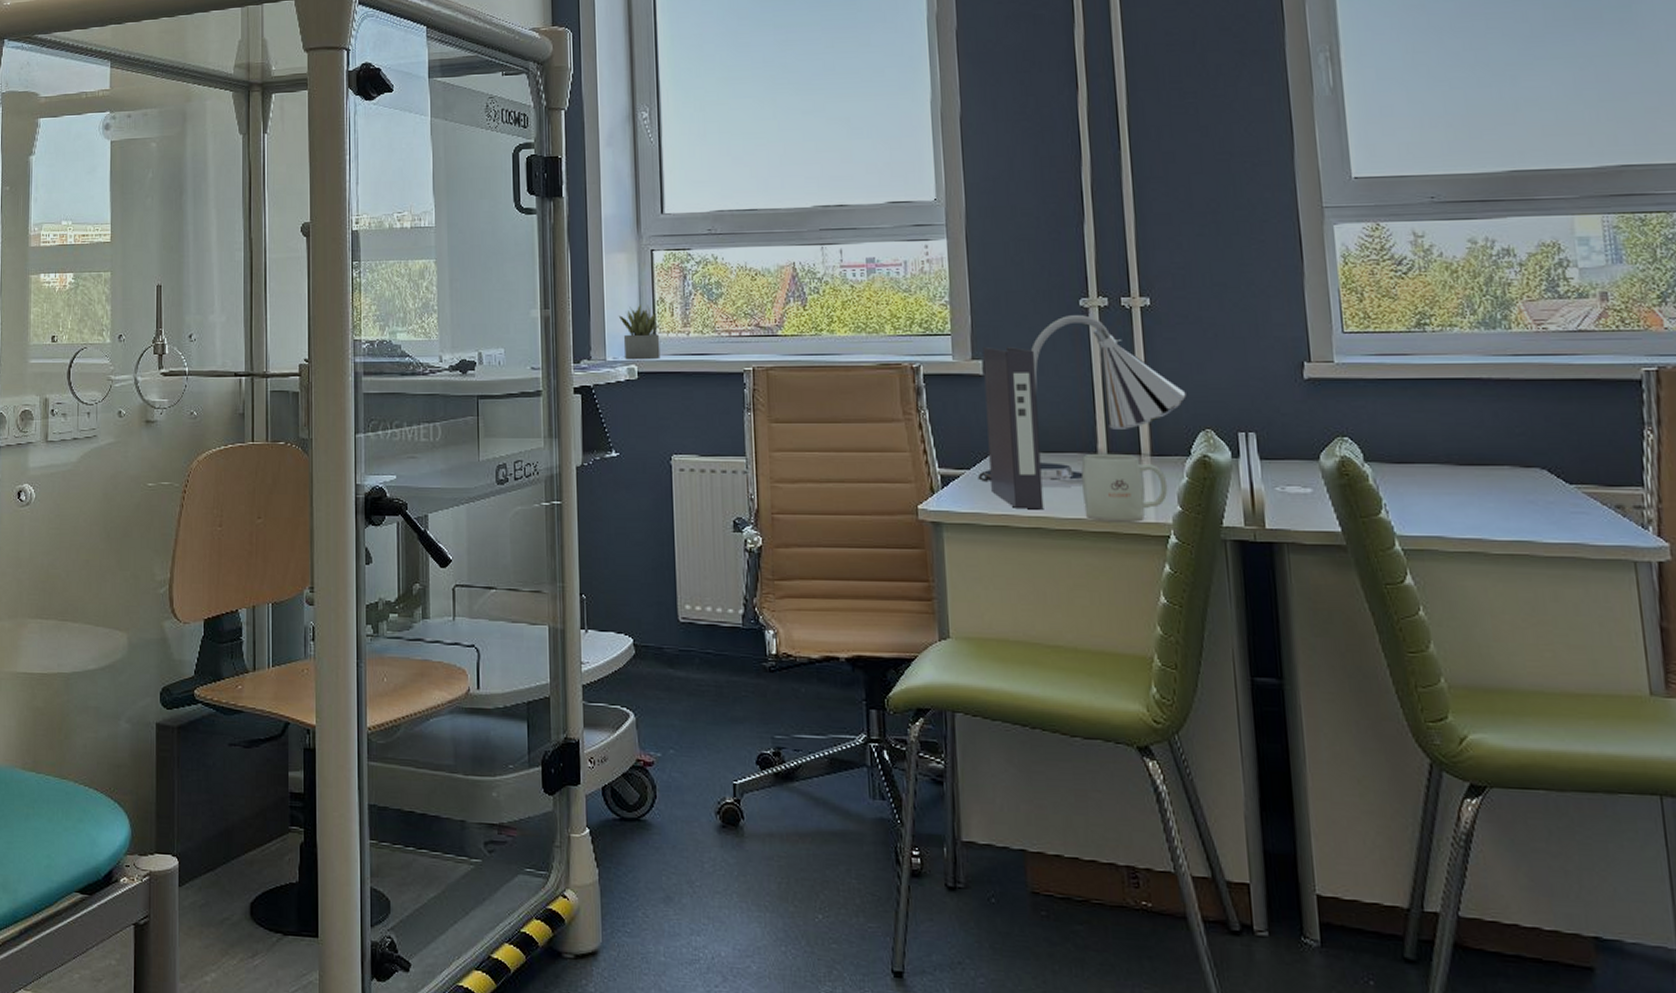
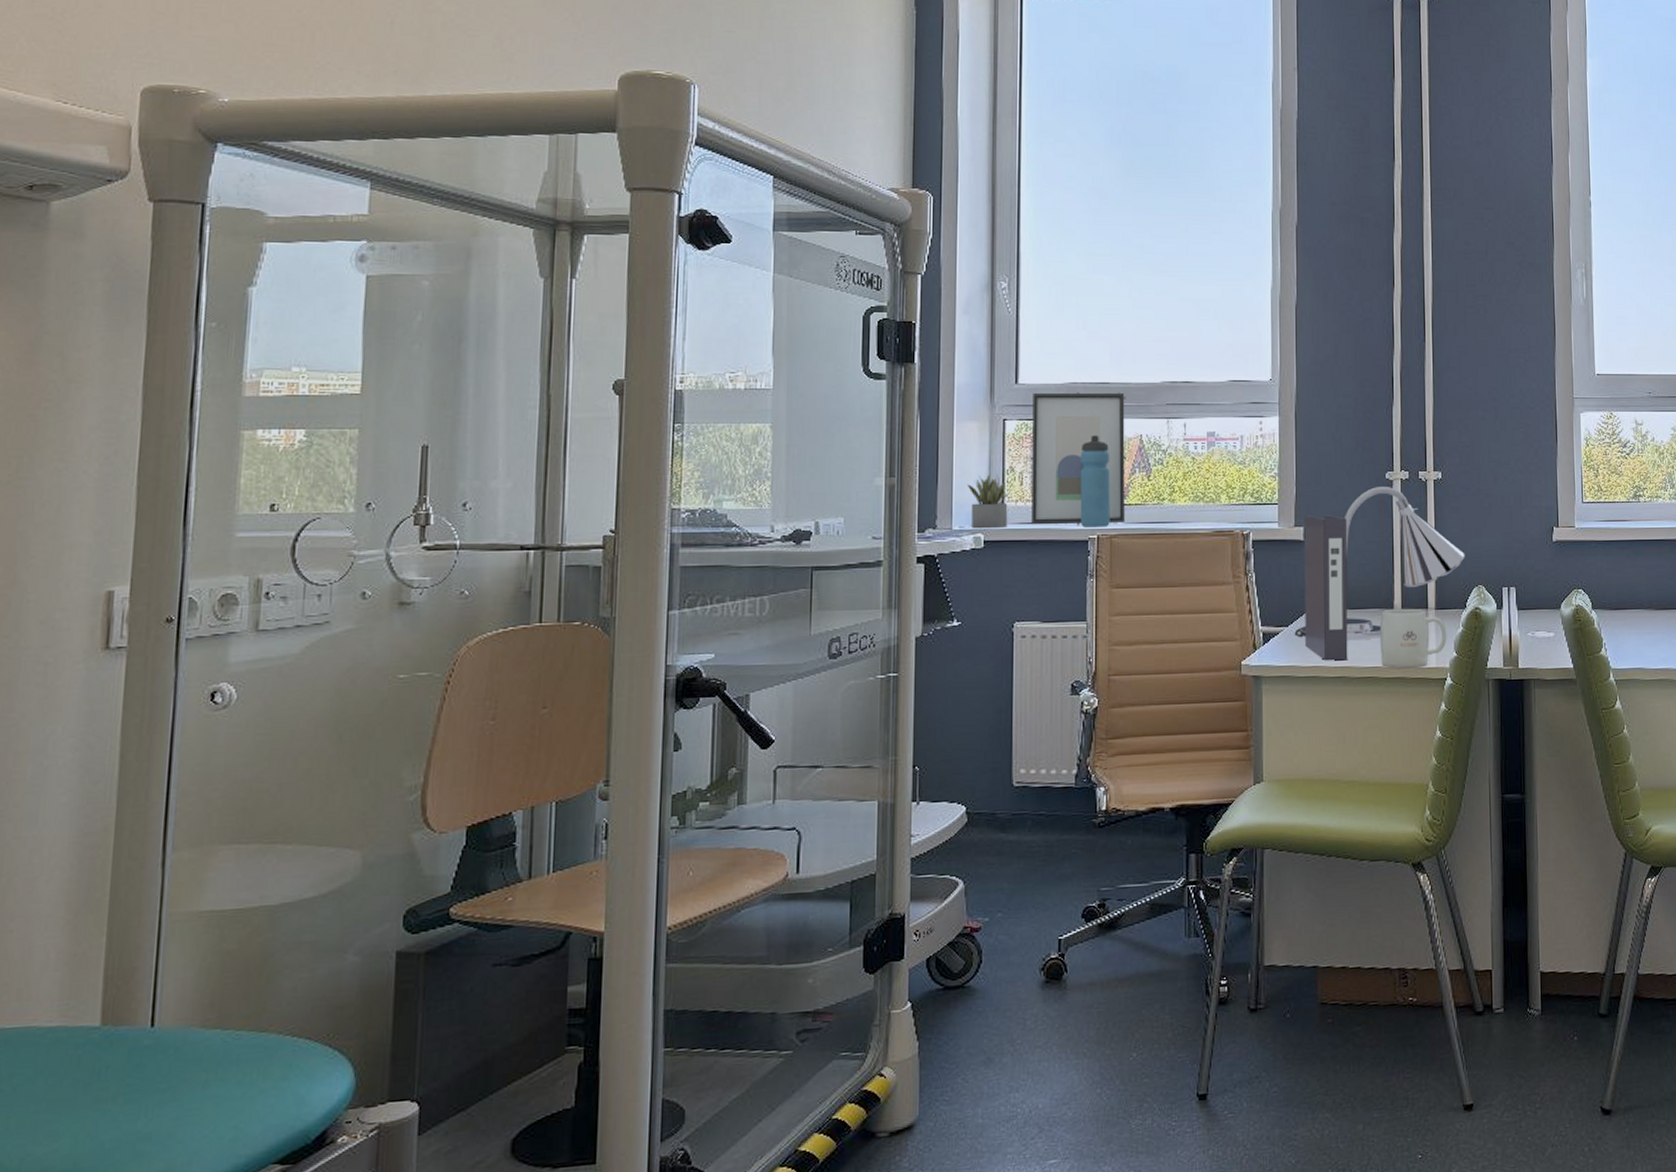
picture frame: none [679,219,781,358] -> present [1029,392,1127,526]
water bottle: none [731,263,766,359] -> present [1080,435,1110,527]

